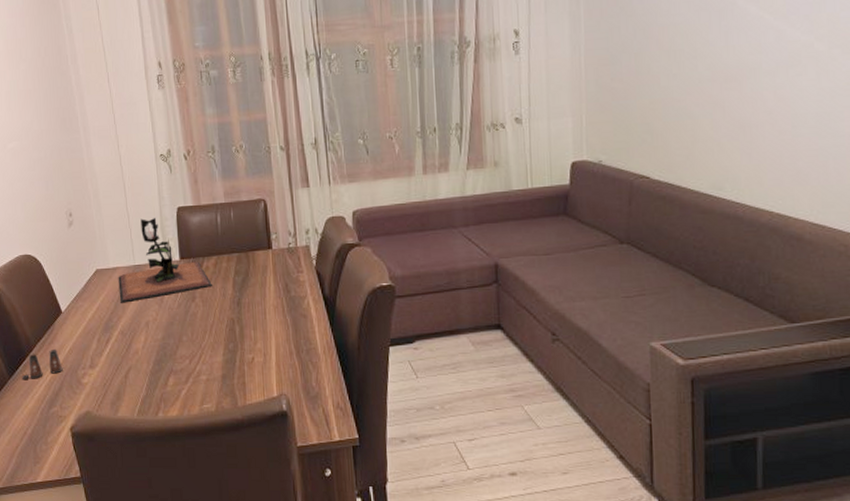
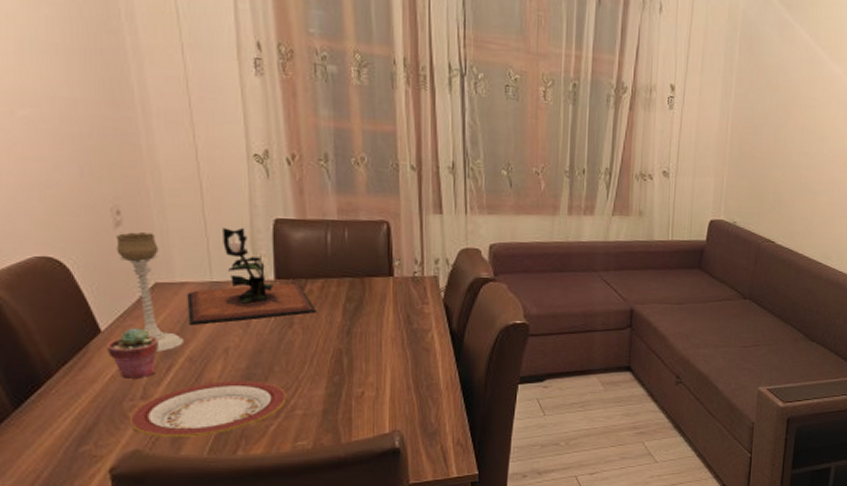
salt shaker: present [21,348,63,381] -> none [33,375,100,413]
potted succulent: none [66,308,100,351] -> present [107,328,158,379]
candle holder: none [69,229,117,327] -> present [116,232,183,352]
plate: none [83,349,194,400] -> present [130,380,287,437]

